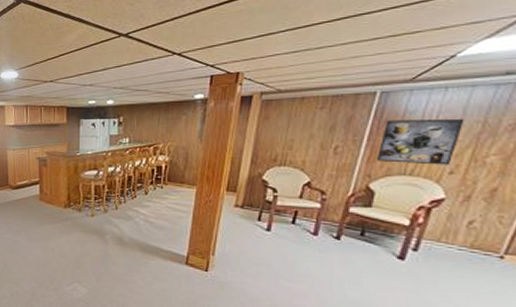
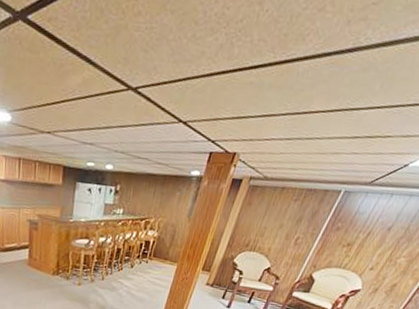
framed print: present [376,118,465,165] -> none [324,218,395,263]

